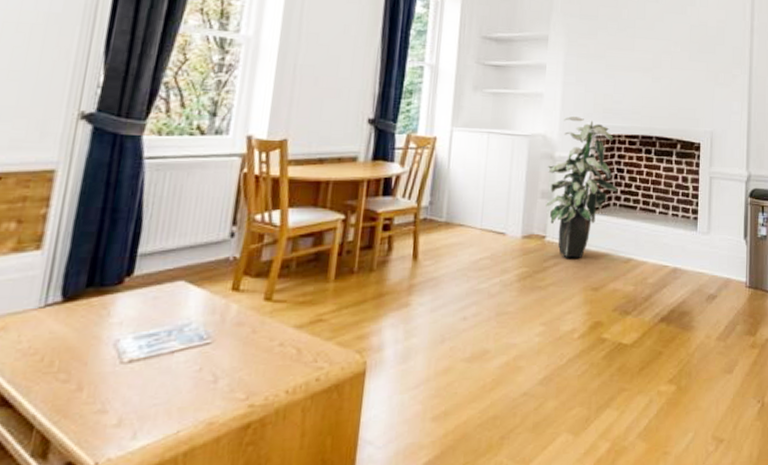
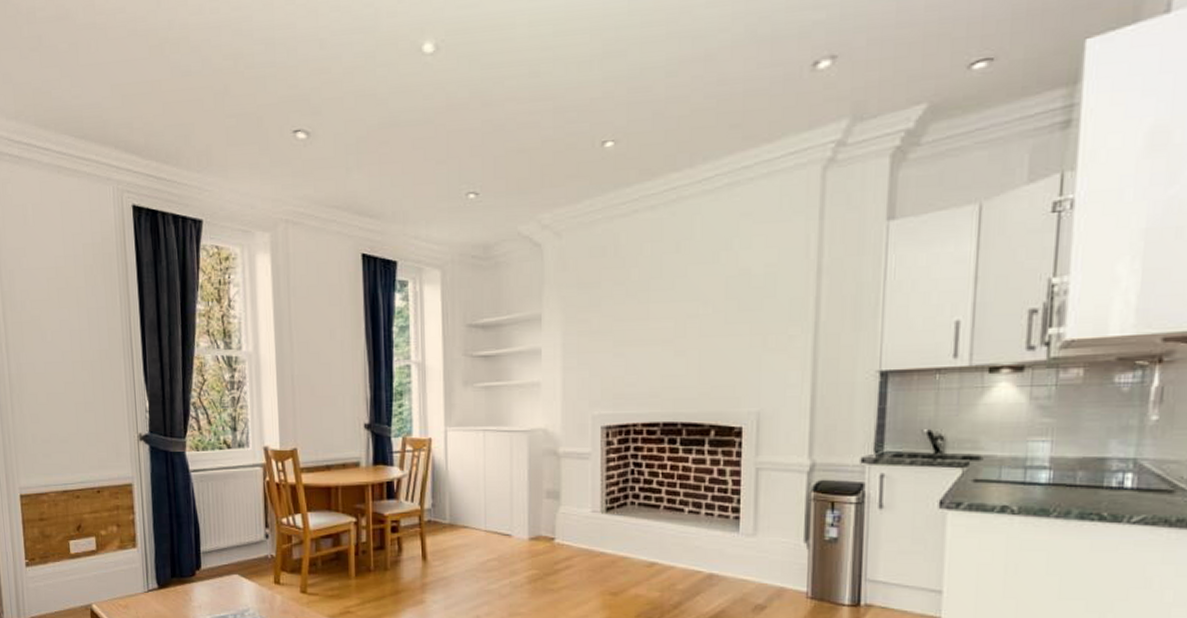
indoor plant: present [546,116,618,258] -> none [551,406,636,561]

